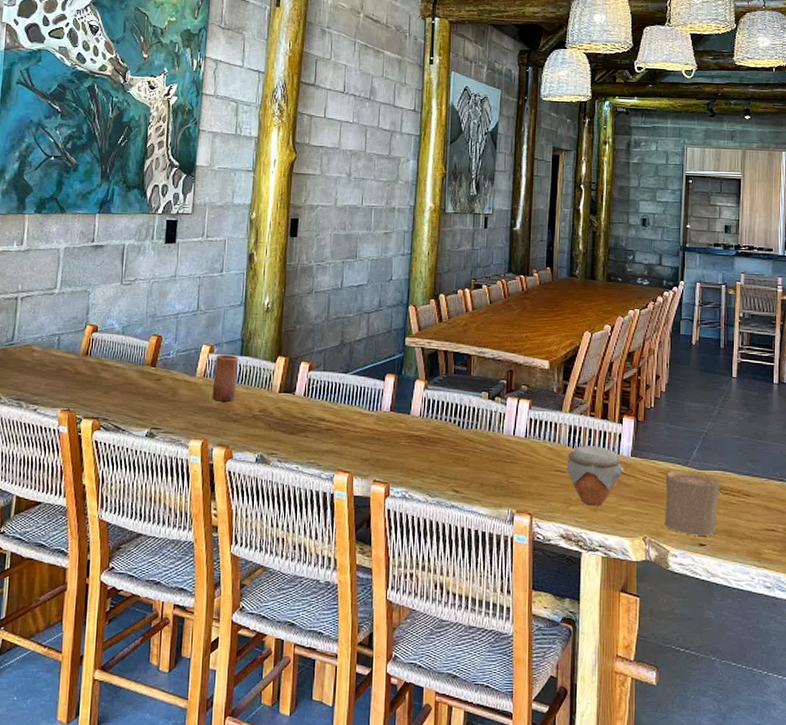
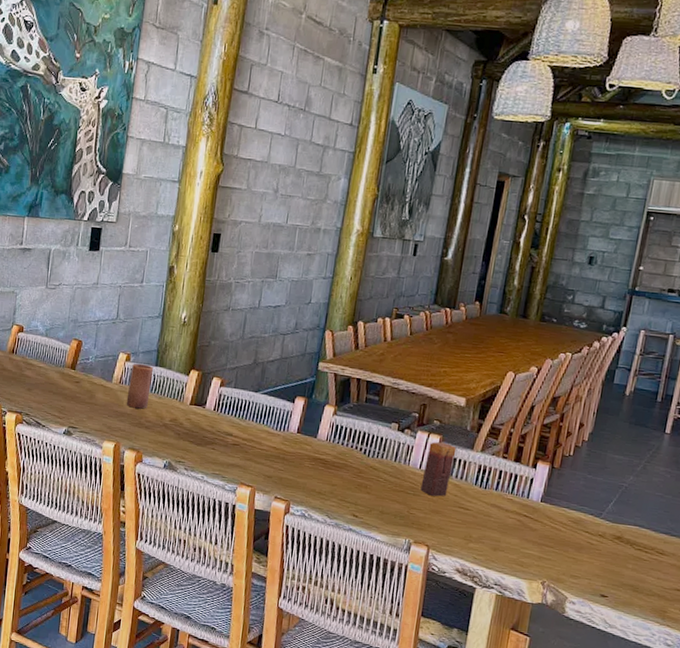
candle: none [516,407,546,462] -> present [420,442,457,497]
jar: present [566,446,624,506] -> none [470,486,532,546]
cup: present [665,470,721,536] -> none [566,519,635,589]

